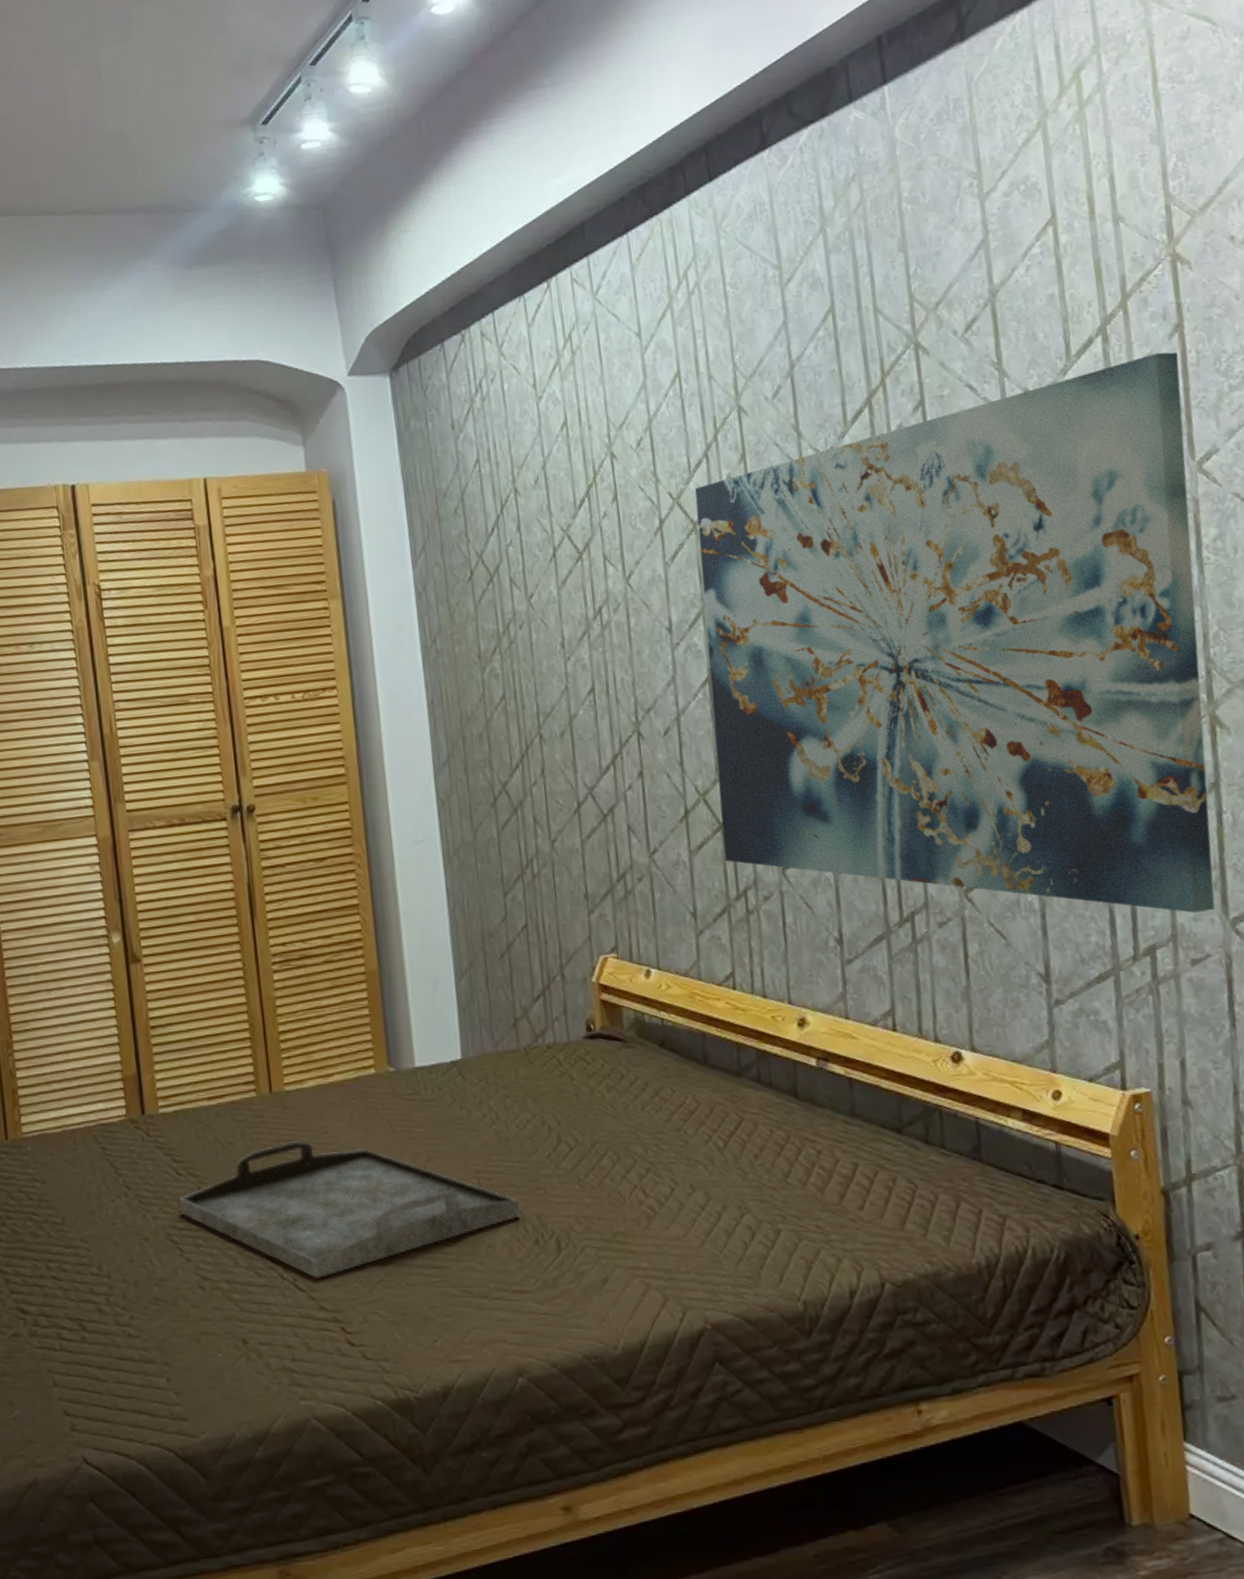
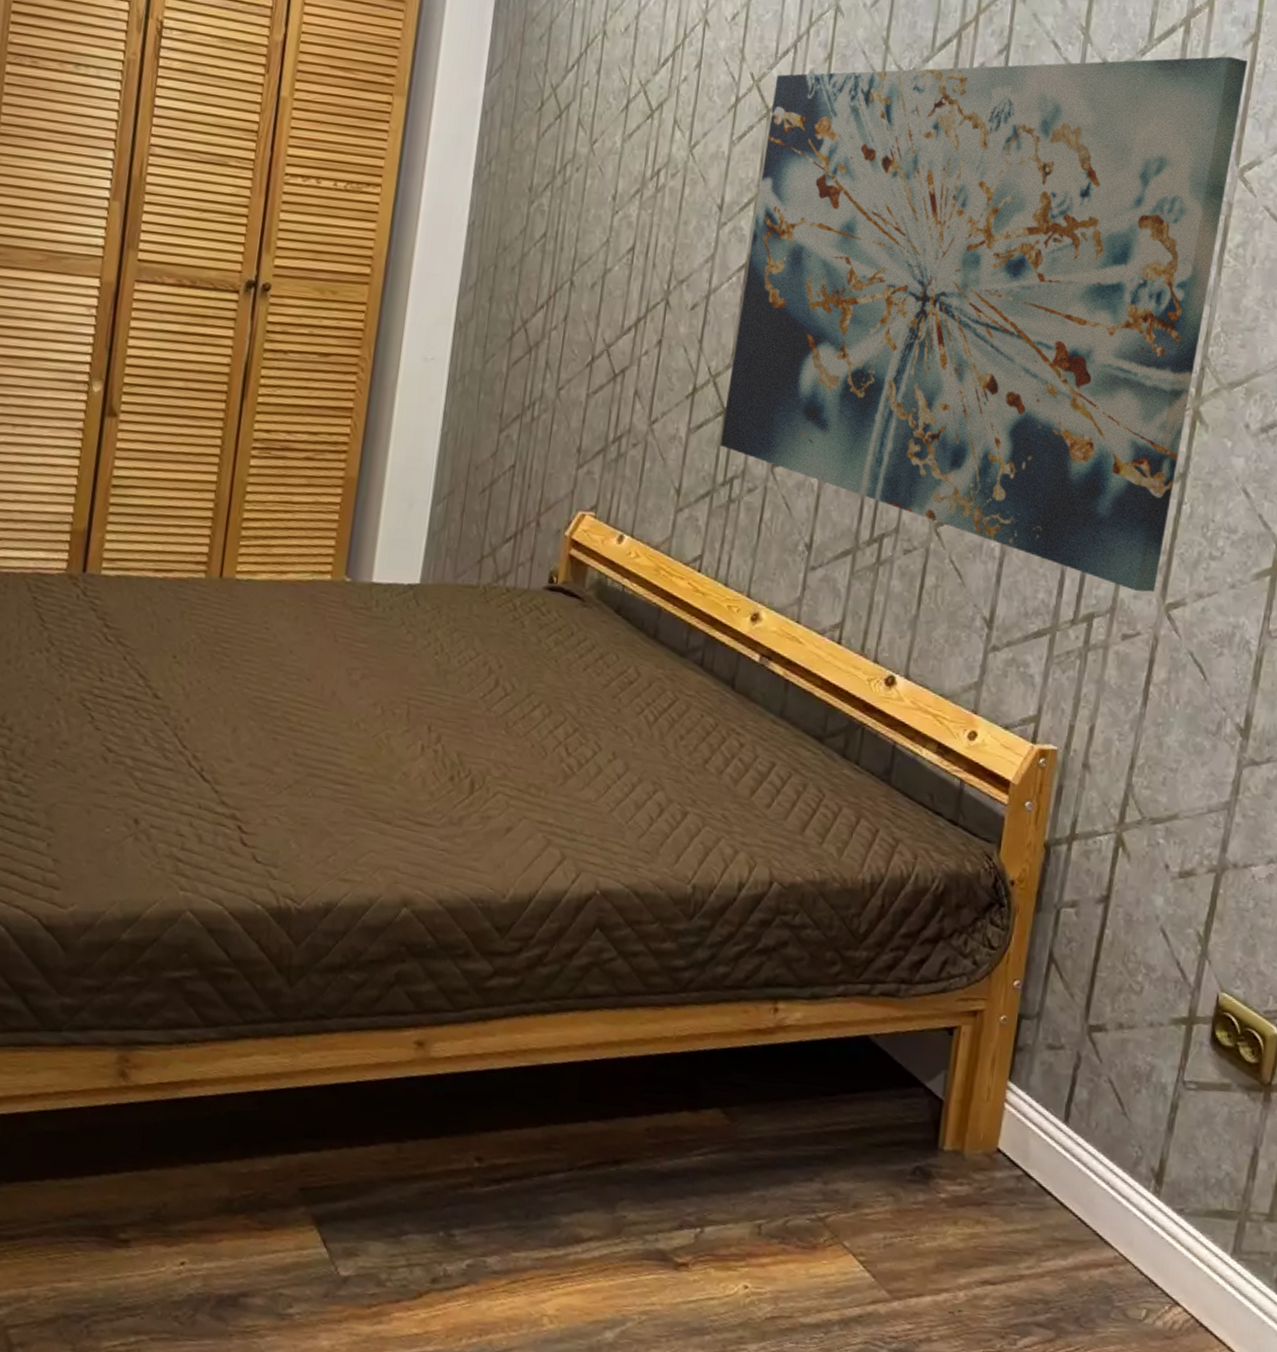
serving tray: present [179,1140,521,1279] -> none [100,630,444,773]

